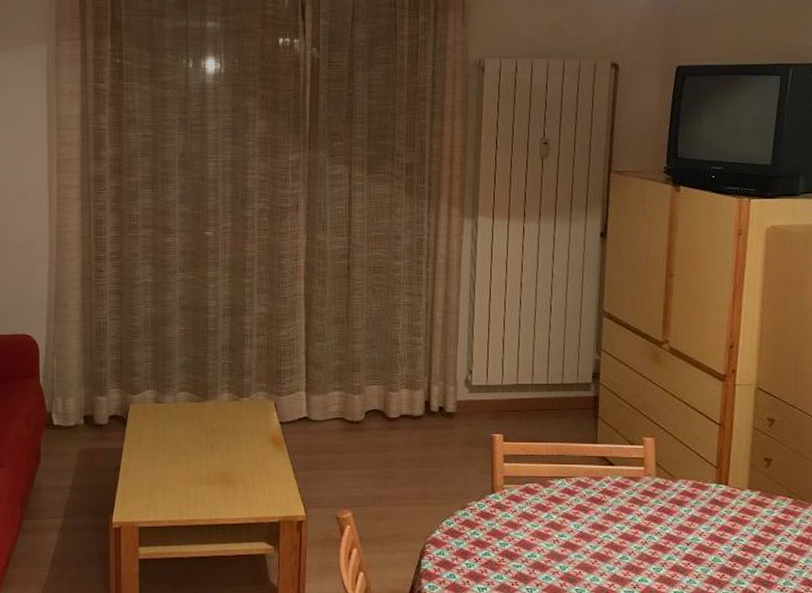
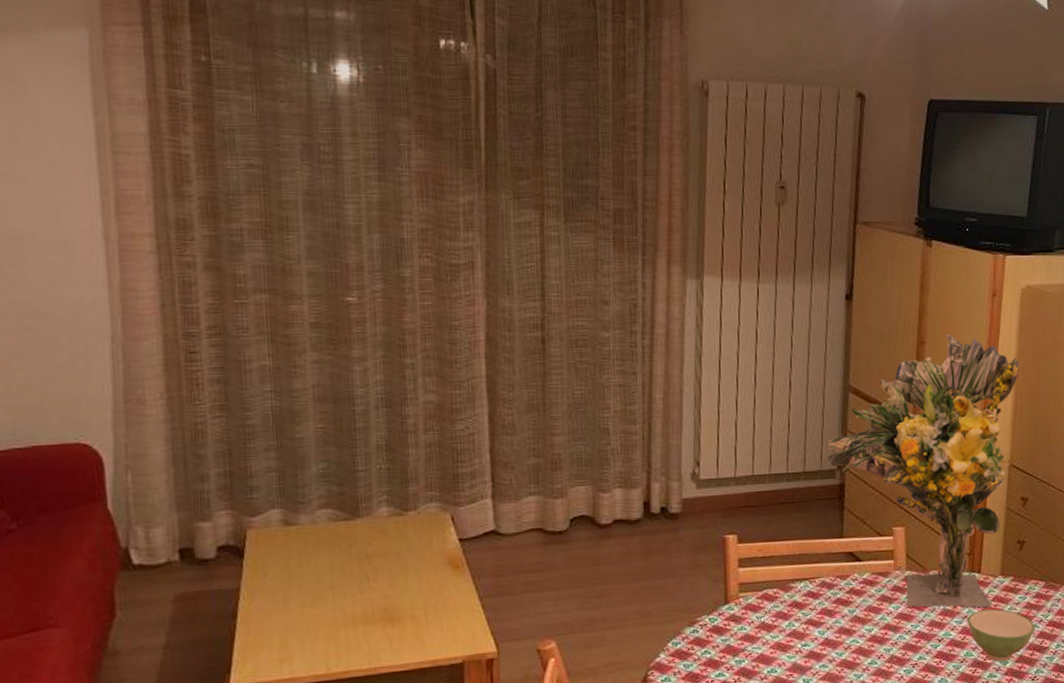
bouquet: none [583,267,766,518] -> present [827,333,1020,608]
bowl: none [715,519,784,570] -> present [968,609,1036,662]

